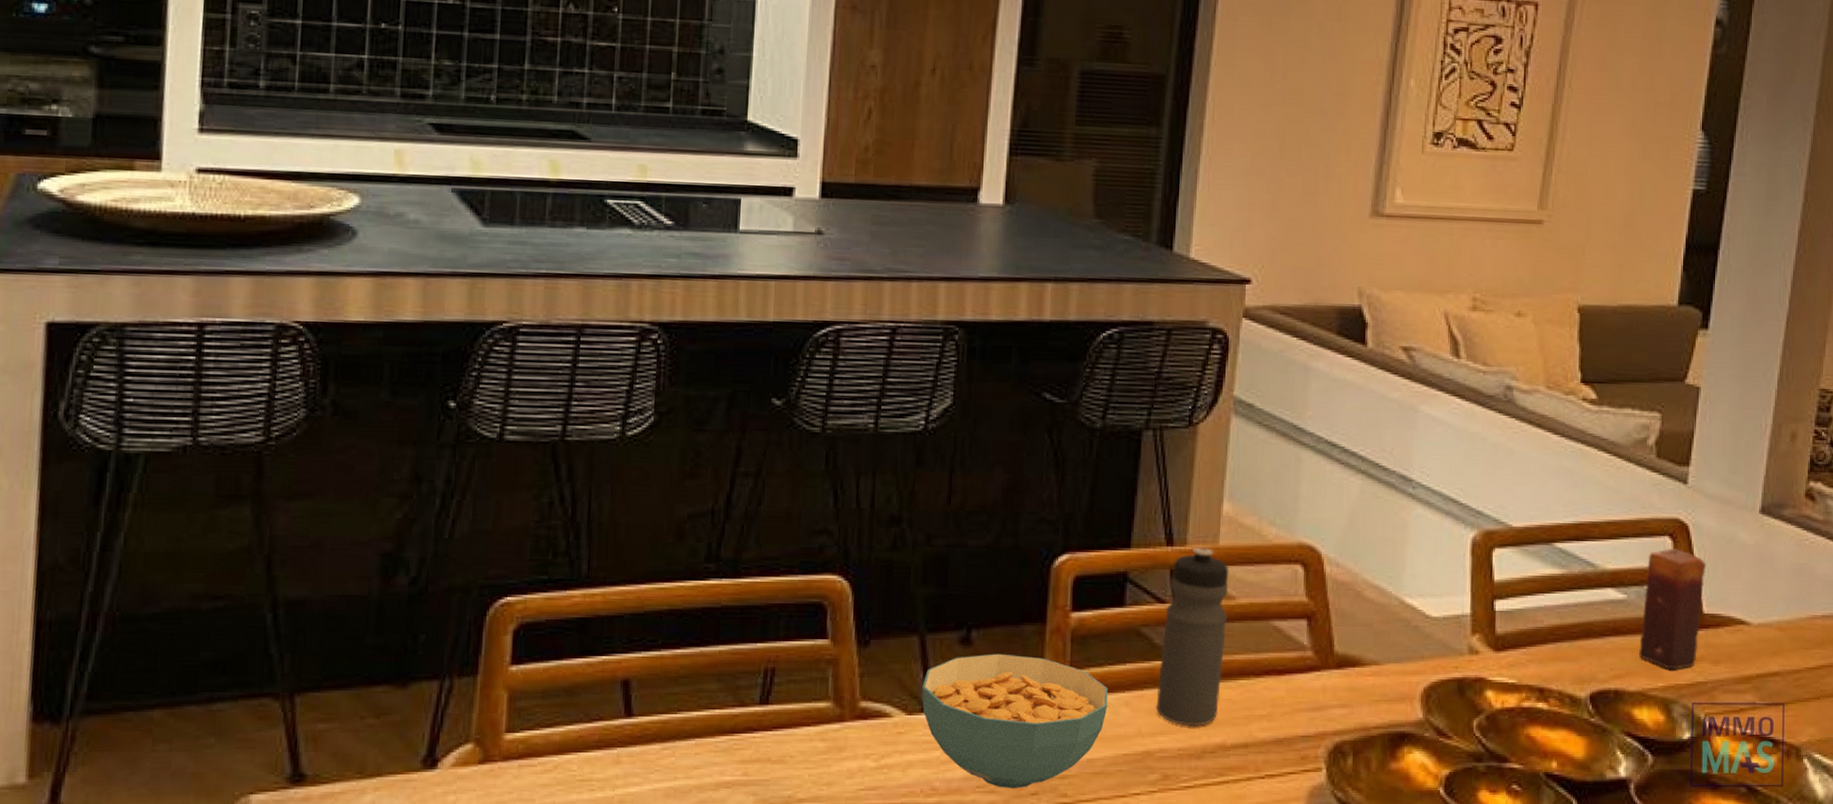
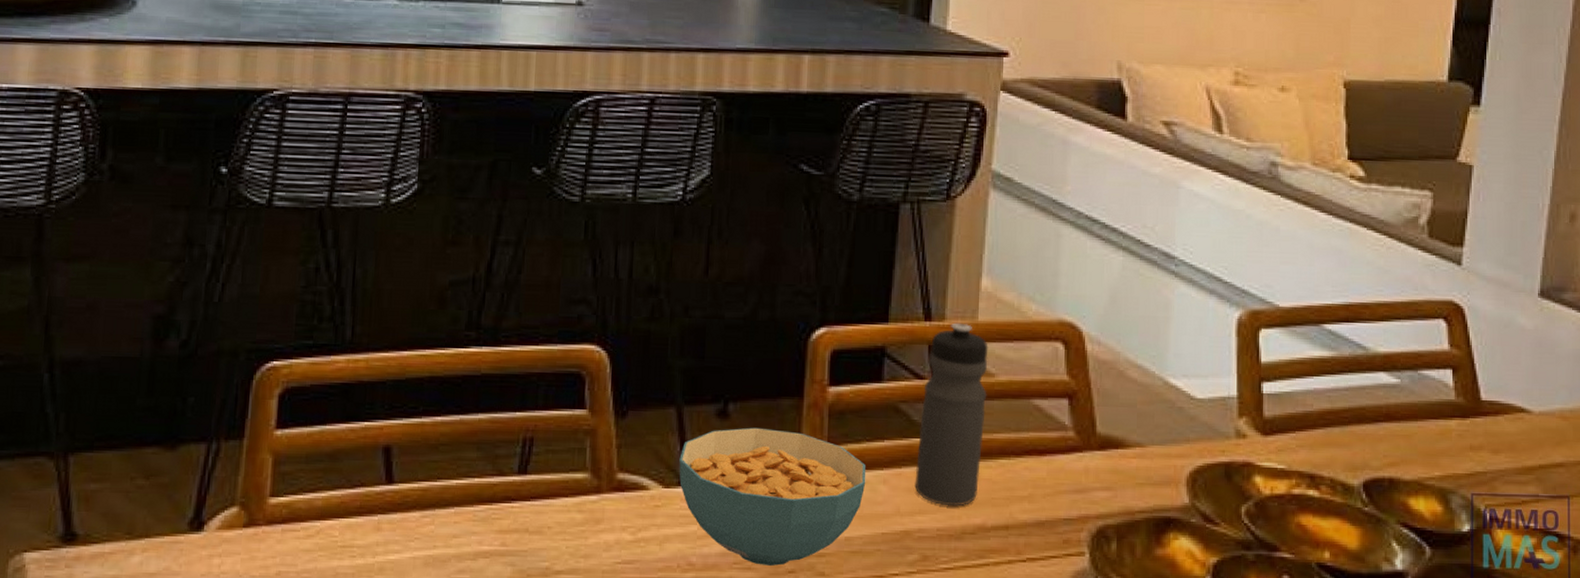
candle: present [1639,549,1706,670] -> none [1414,332,1483,458]

